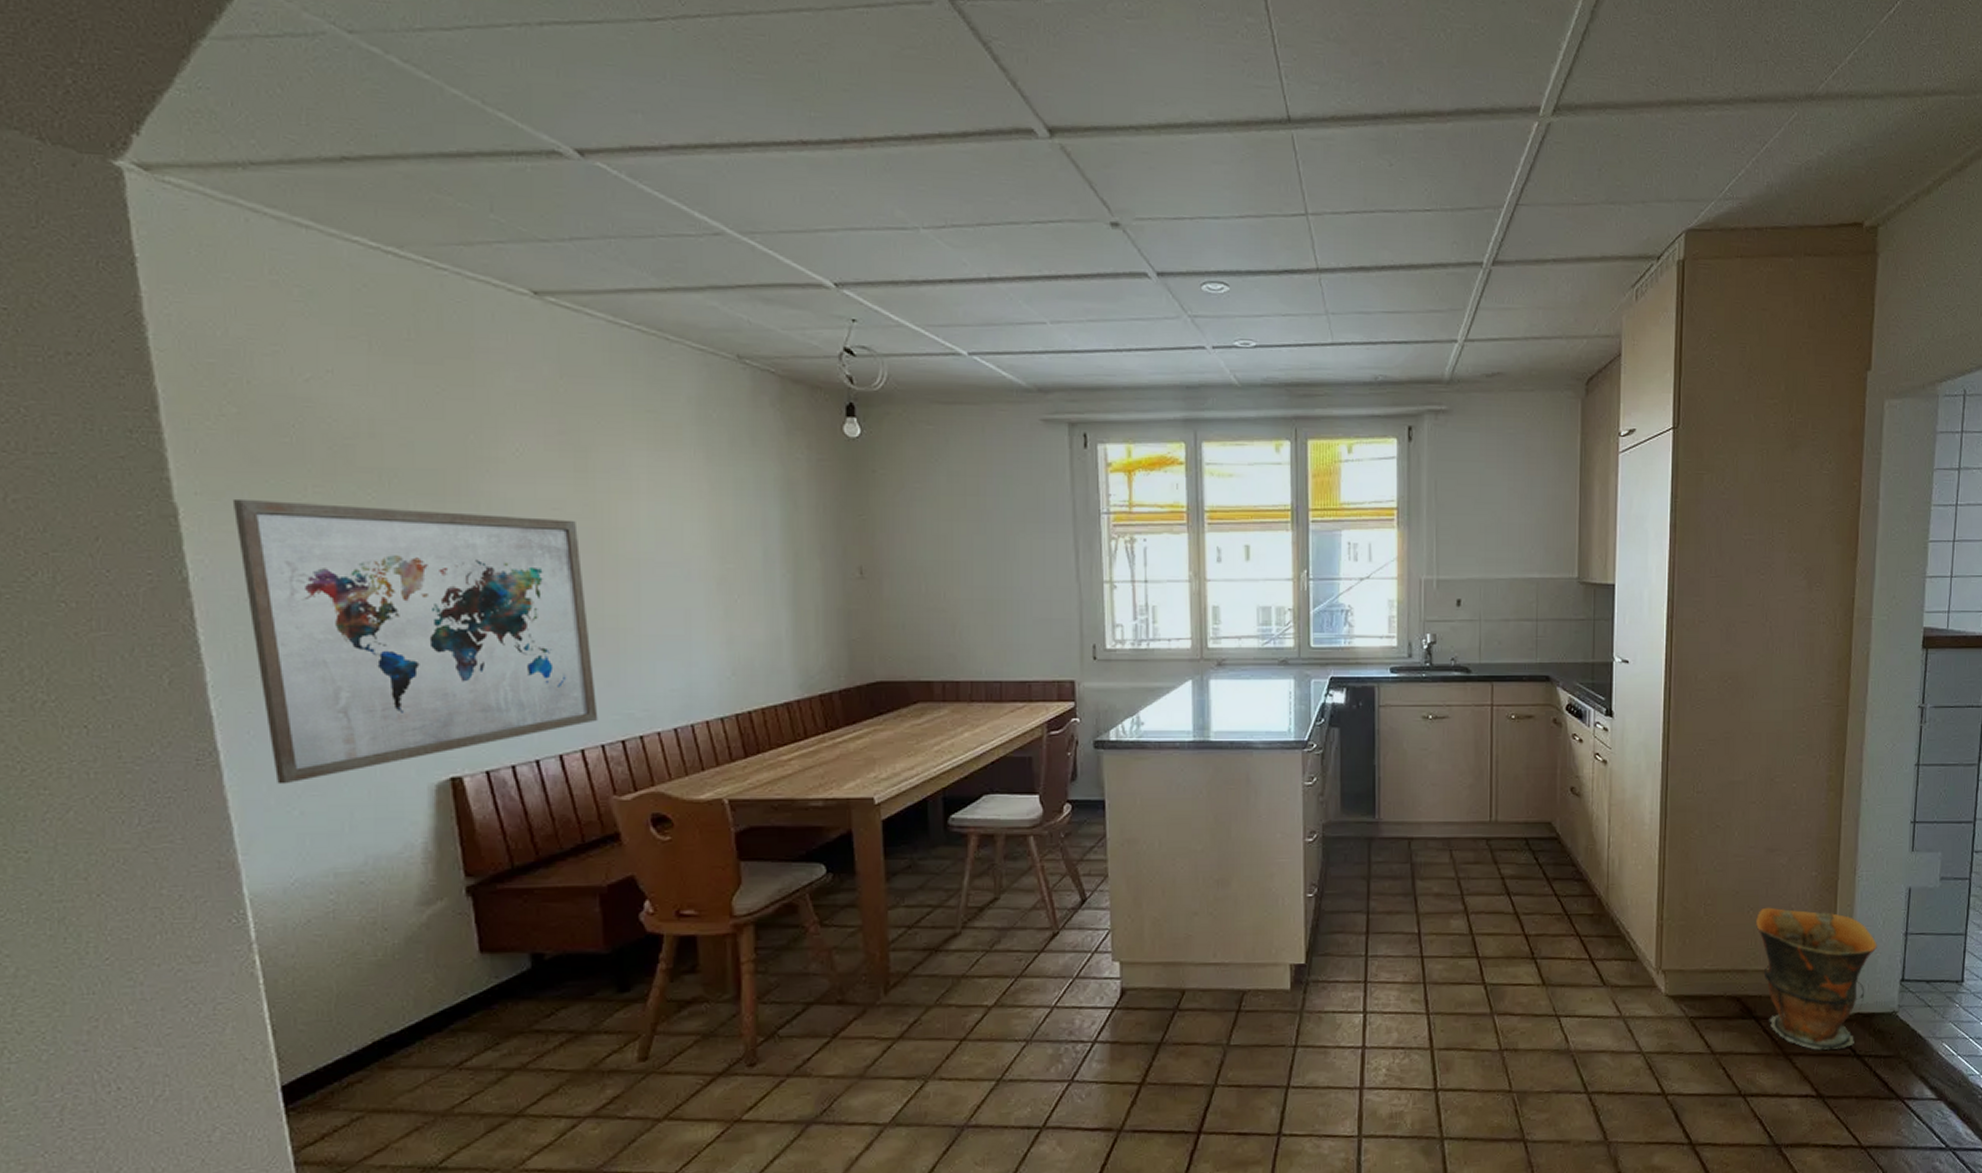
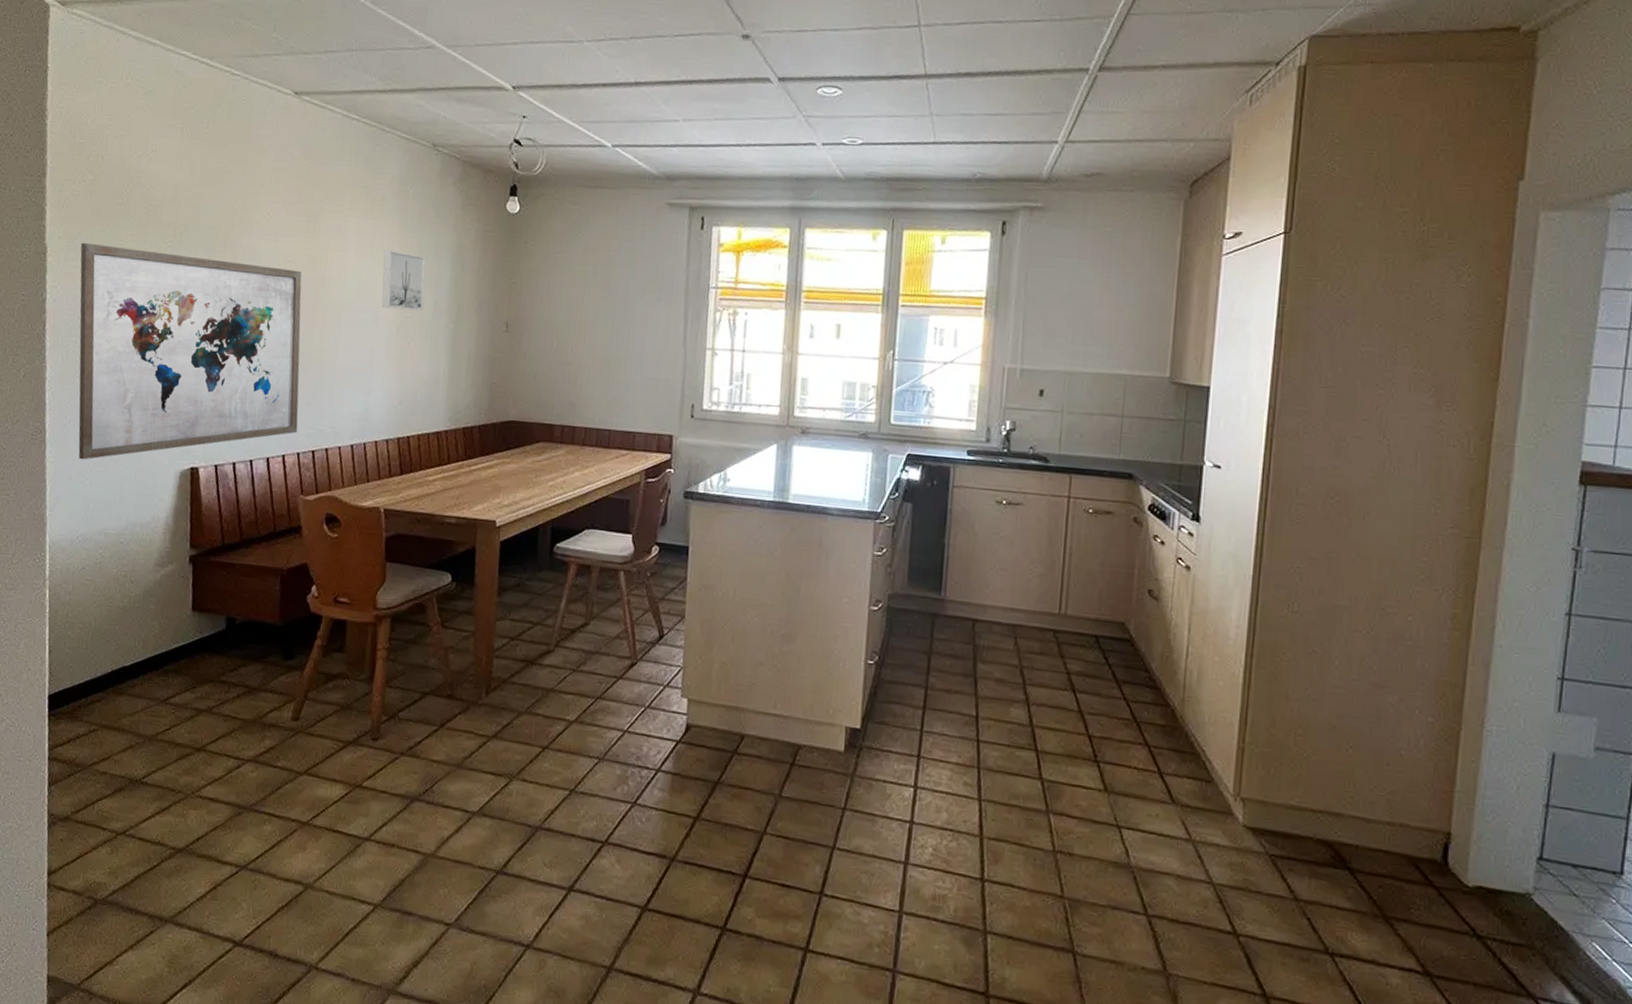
wall art: none [687,489,750,561] -> present [381,250,426,311]
bucket: present [1756,907,1877,1050] -> none [1356,748,1508,925]

